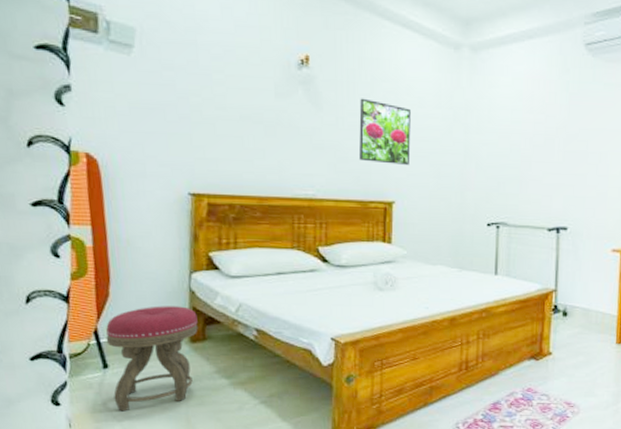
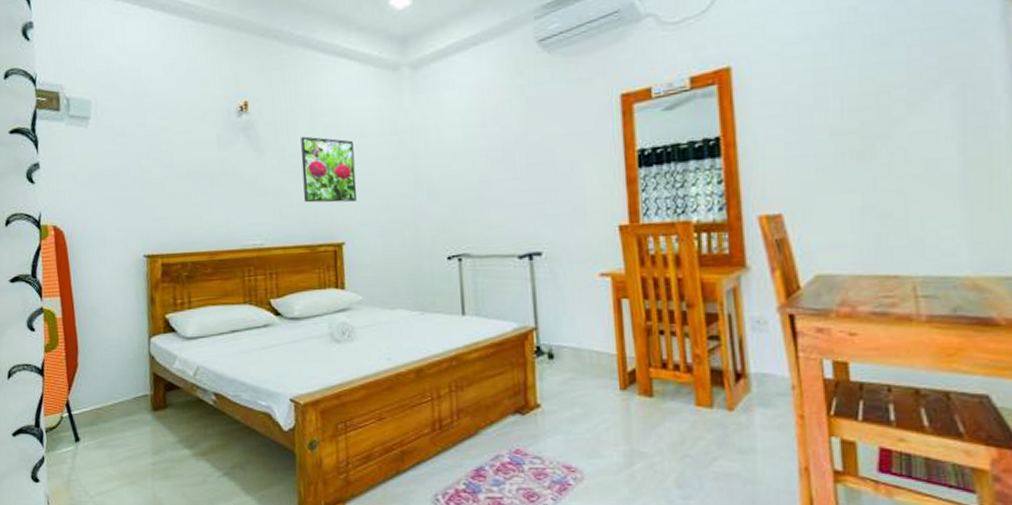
stool: present [106,306,198,412] -> none [76,373,160,487]

